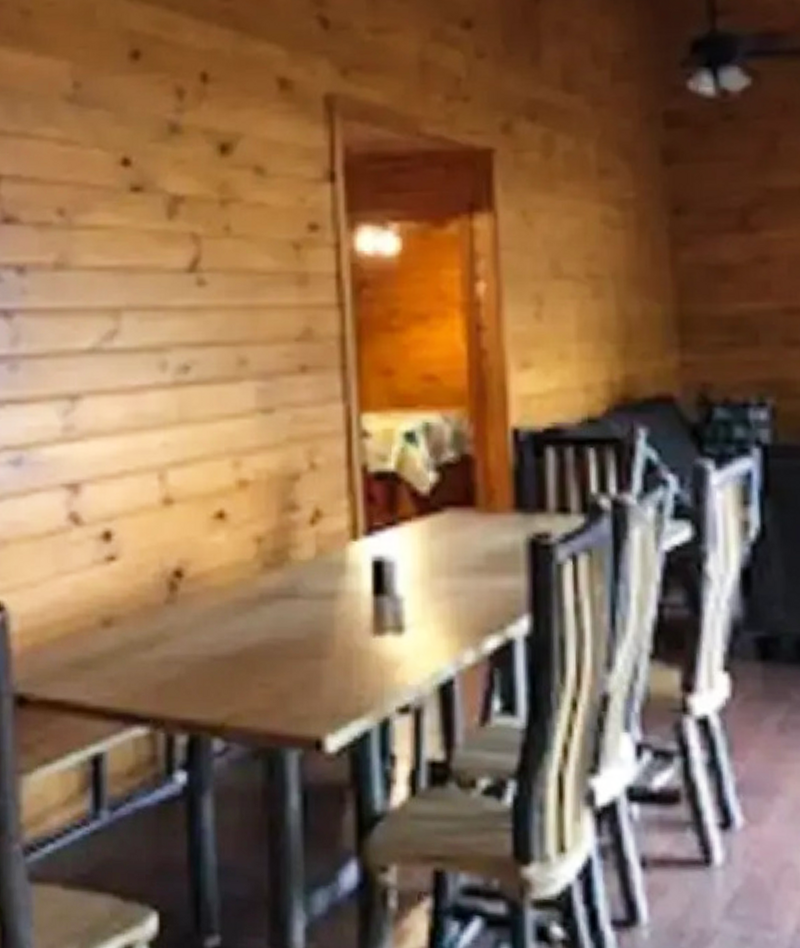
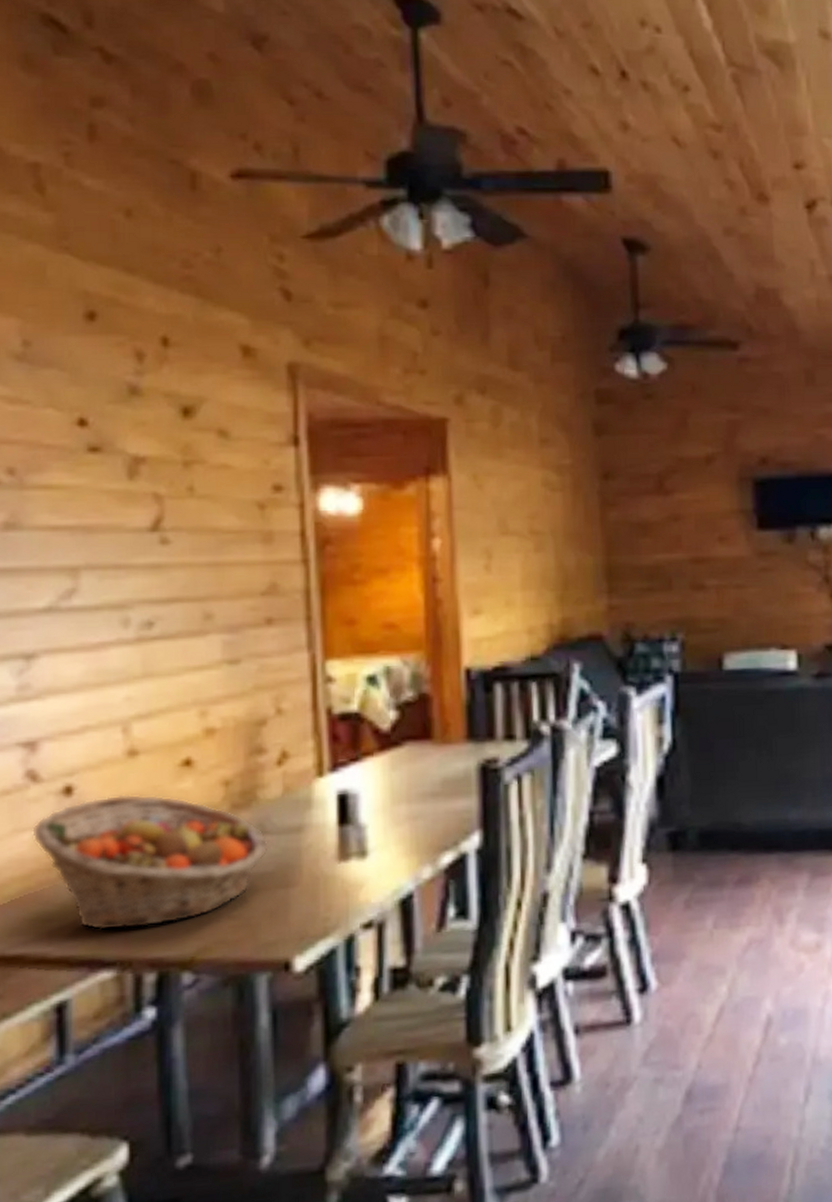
fruit basket: none [74,544,300,687] -> present [32,794,268,931]

